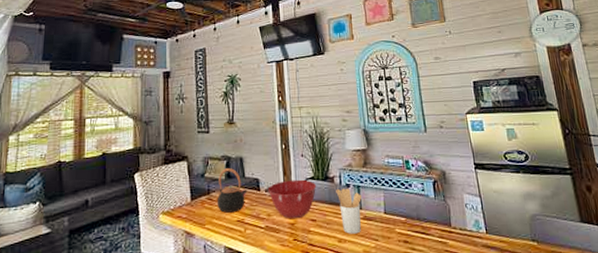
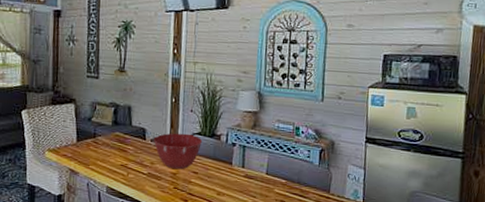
teapot: present [216,168,248,213] -> none [102,115,133,157]
utensil holder: present [336,188,361,234] -> none [221,146,246,189]

